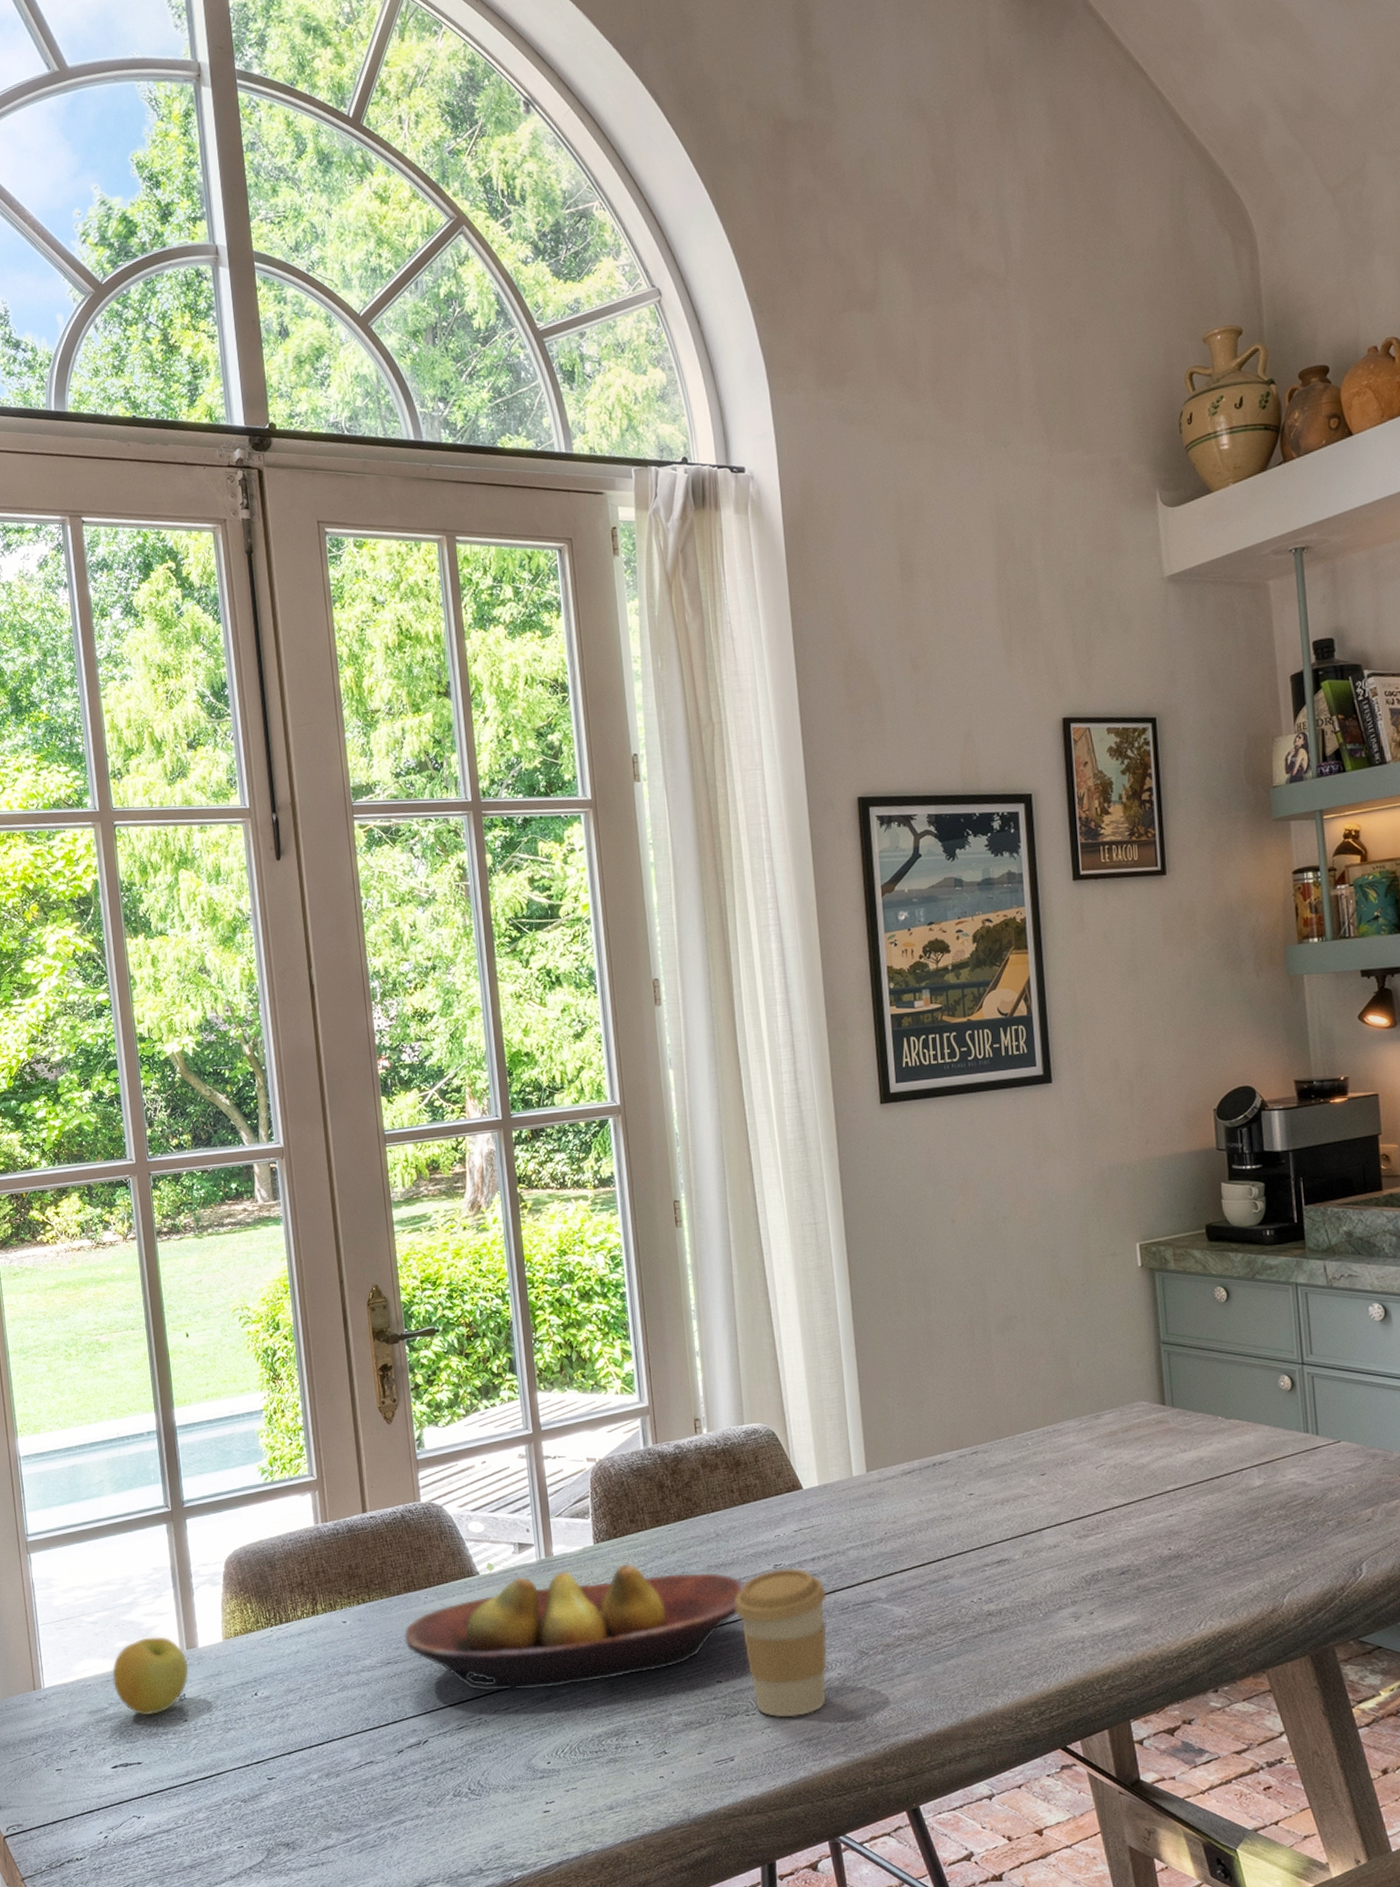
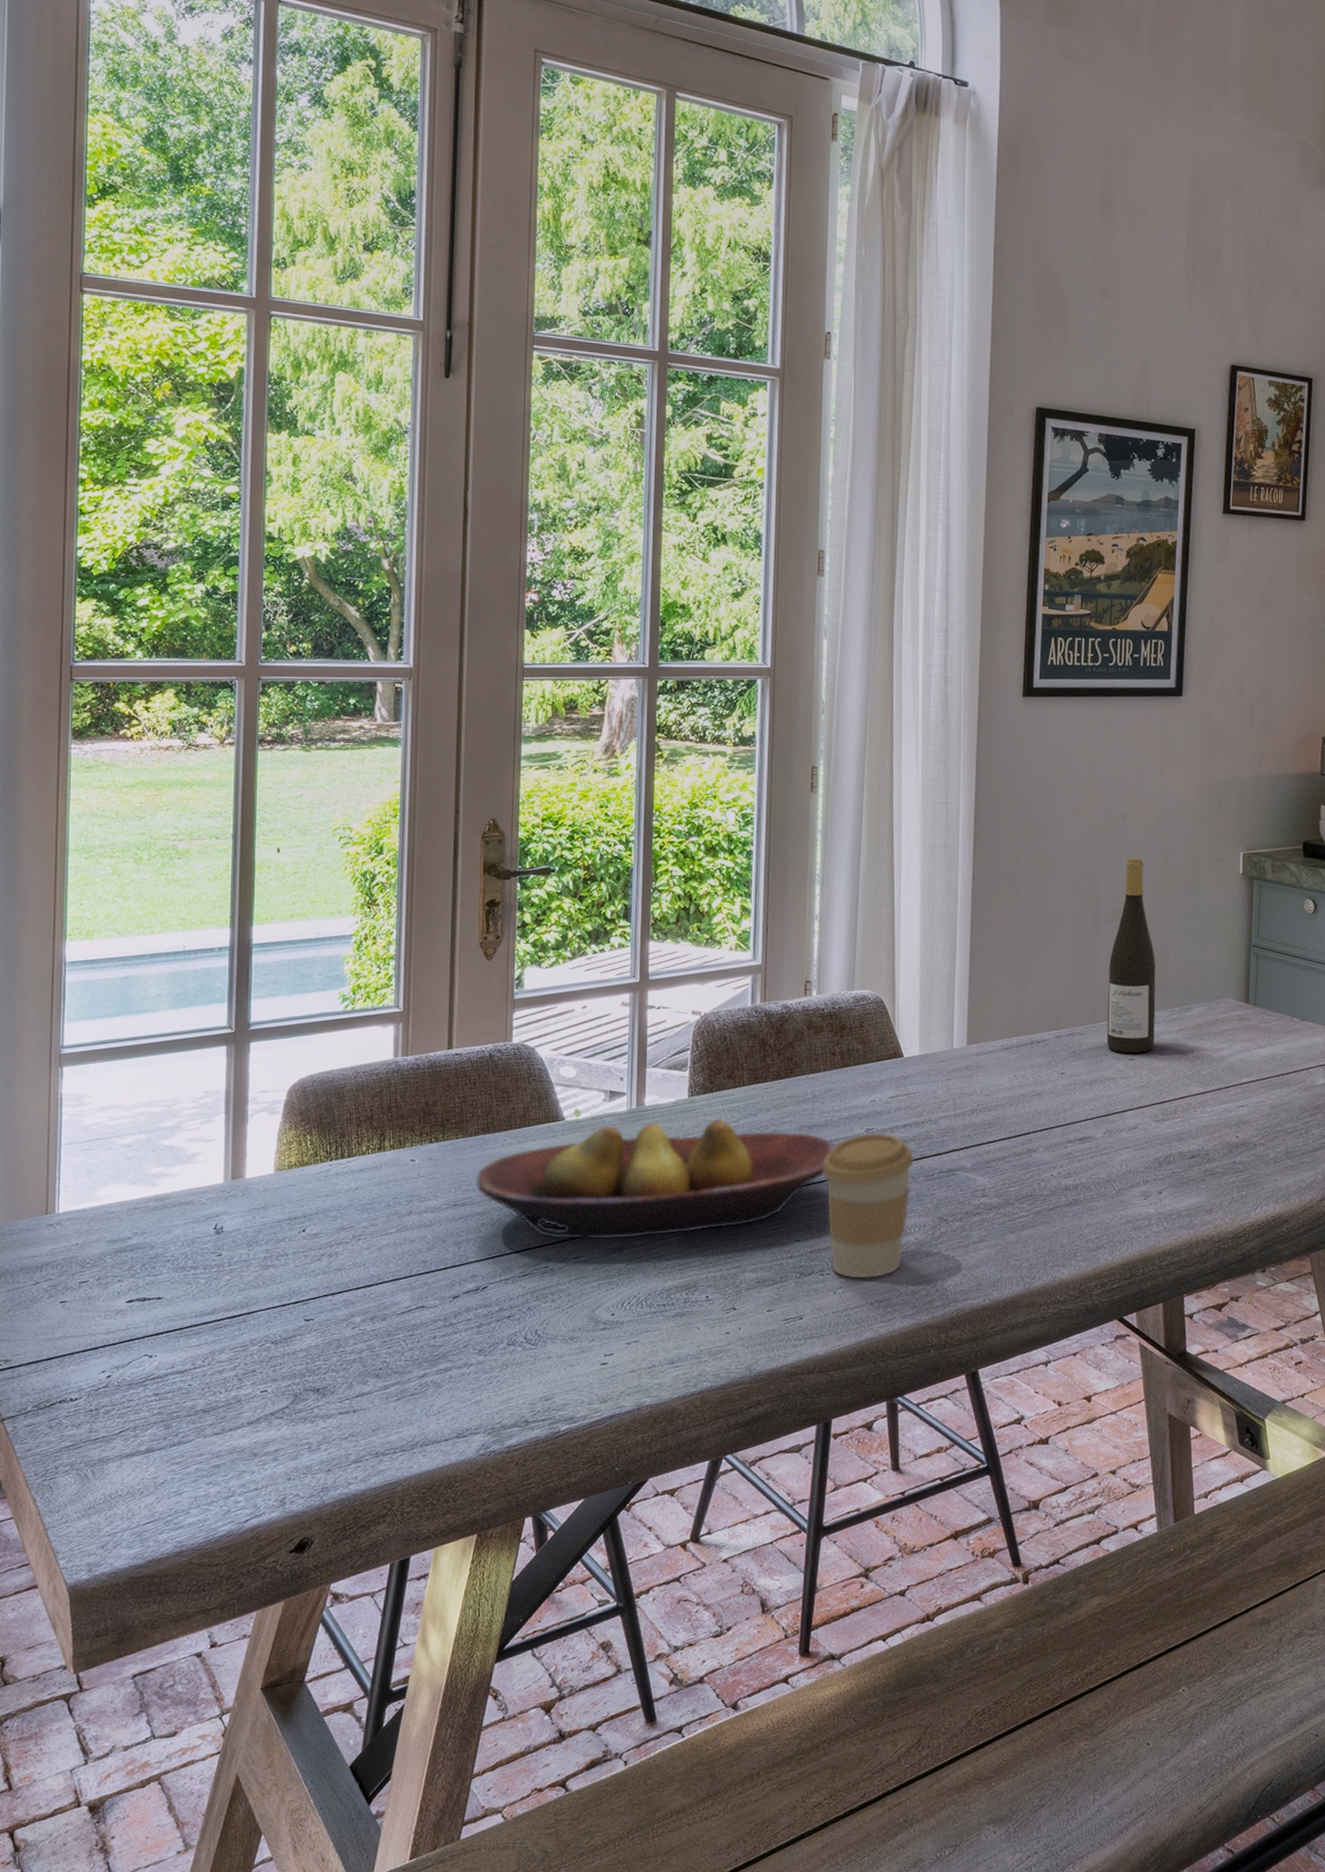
apple: present [112,1637,189,1716] -> none [141,1164,231,1248]
wine bottle: none [1006,1260,1066,1468] -> present [1106,857,1156,1053]

